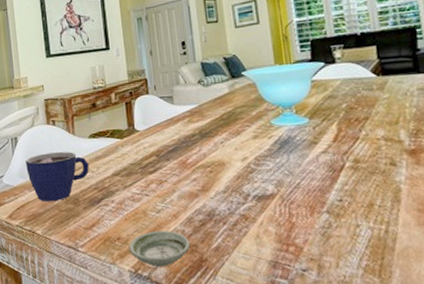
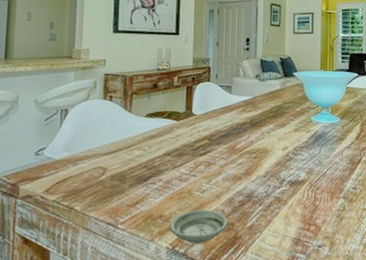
cup: present [26,152,89,202] -> none [73,128,141,178]

